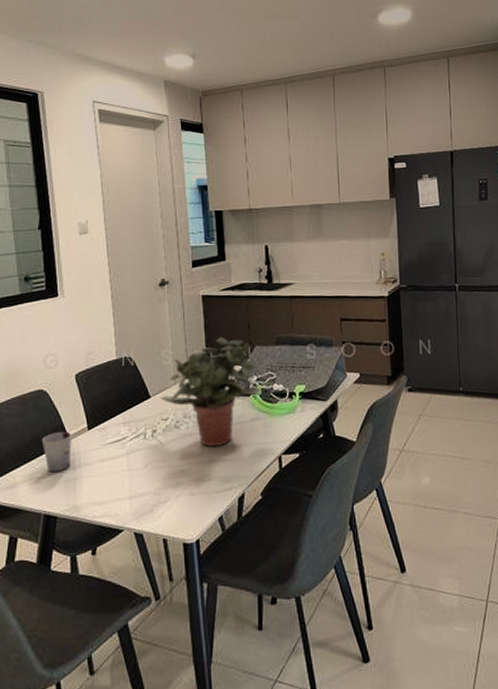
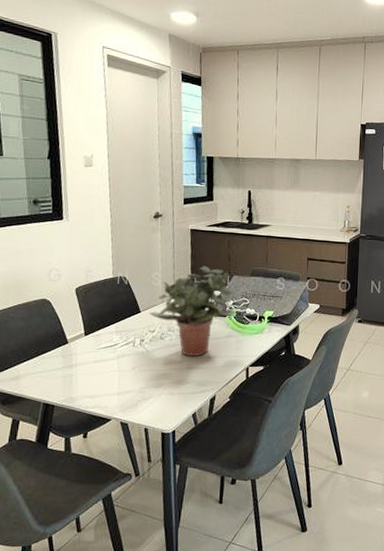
cup: present [41,431,71,473] -> none [43,335,70,369]

